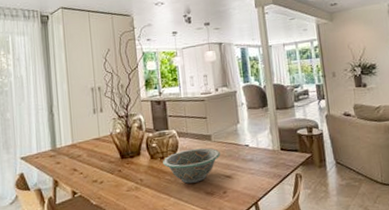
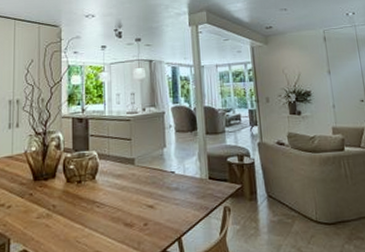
decorative bowl: present [163,148,220,184] -> none [80,172,143,213]

